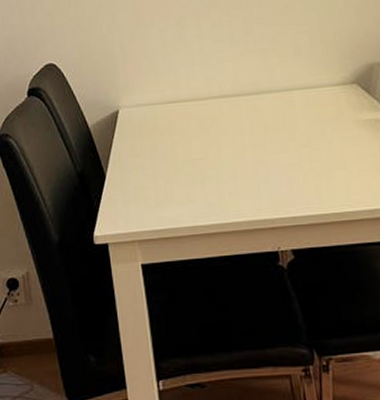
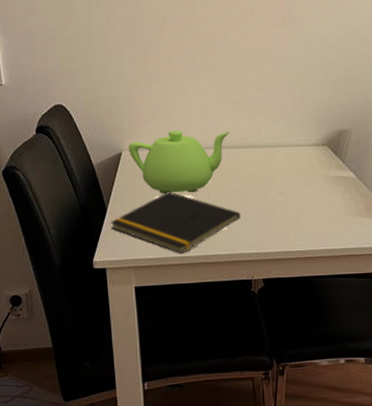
notepad: none [110,150,259,222] -> present [110,191,241,253]
teapot: none [126,76,238,154] -> present [128,130,230,193]

